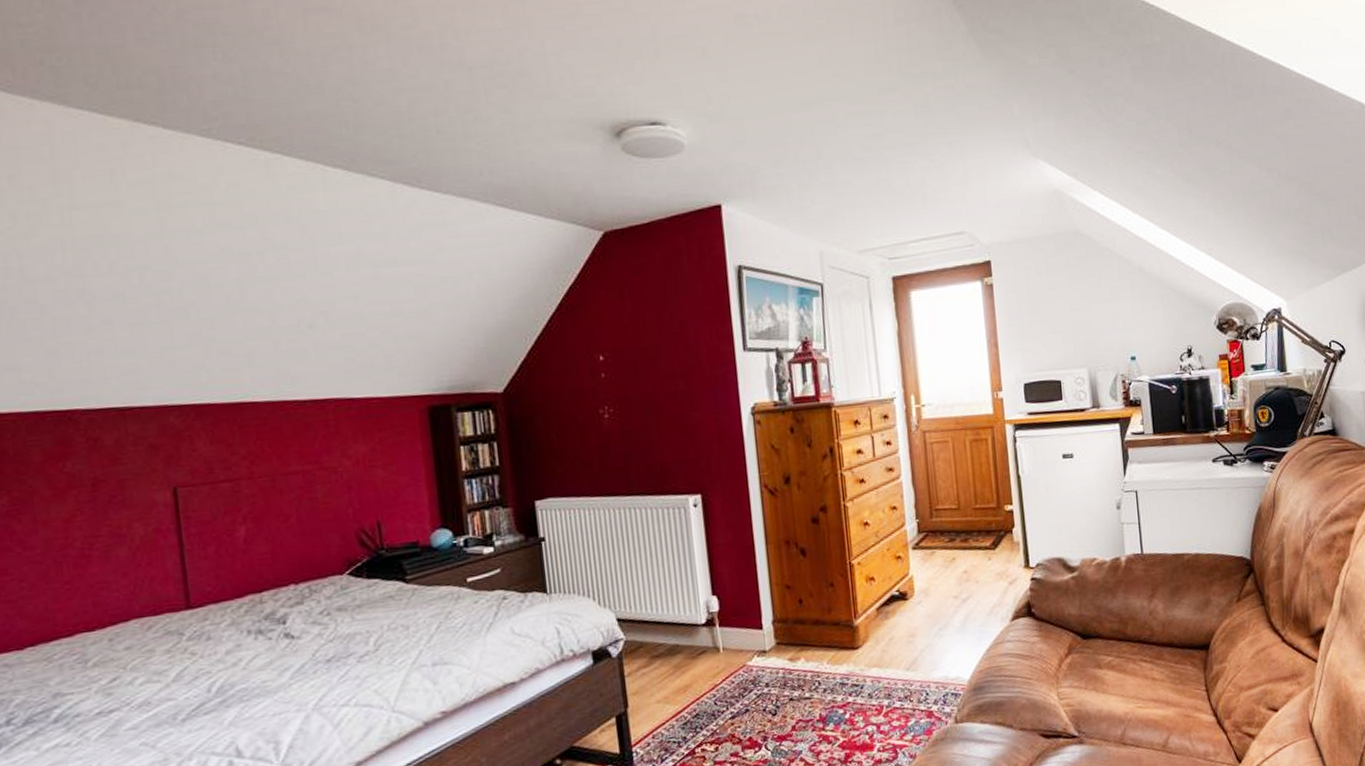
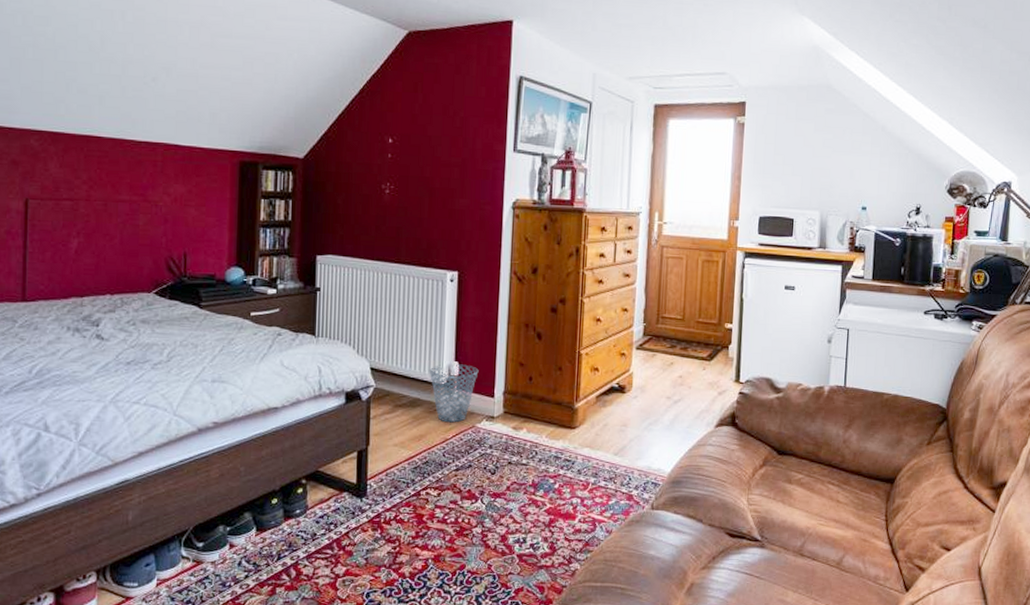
waste basket: none [684,597,741,666] -> present [429,364,479,423]

